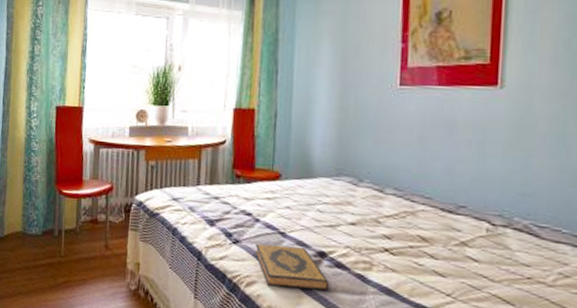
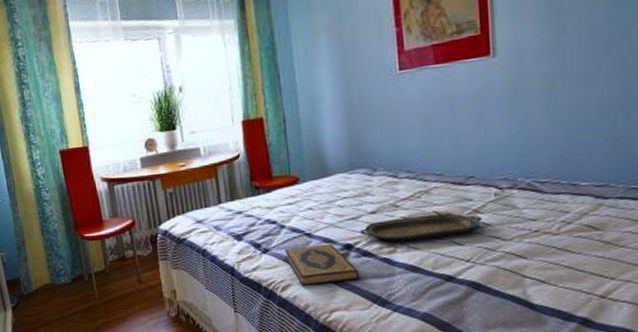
serving tray: none [336,233,470,265] -> present [359,213,482,242]

